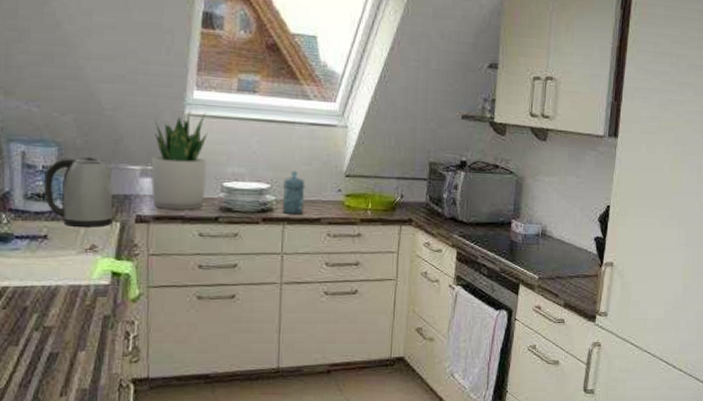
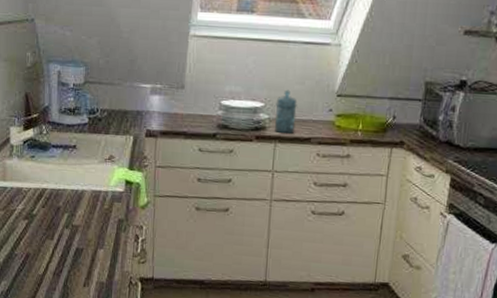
kettle: present [44,156,113,227] -> none [74,75,128,140]
planter: present [151,110,208,210] -> none [160,31,209,126]

